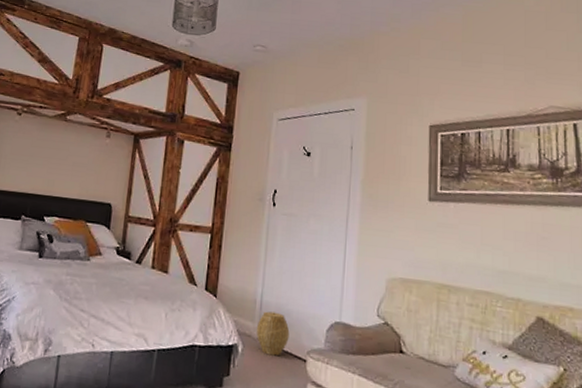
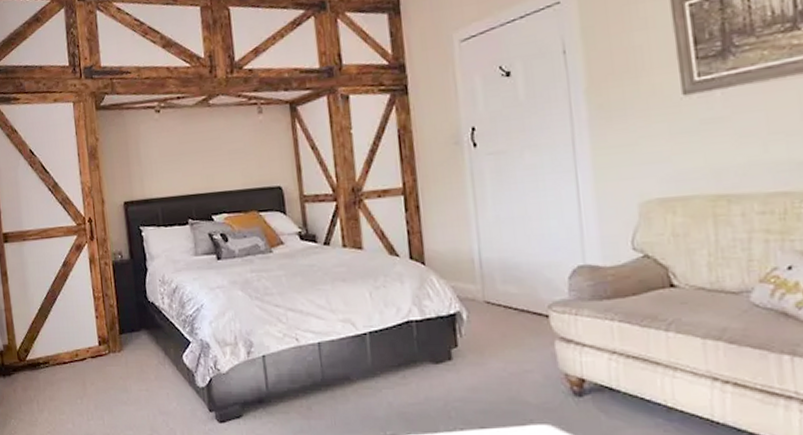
woven basket: present [256,311,290,356] -> none [479,268,523,317]

